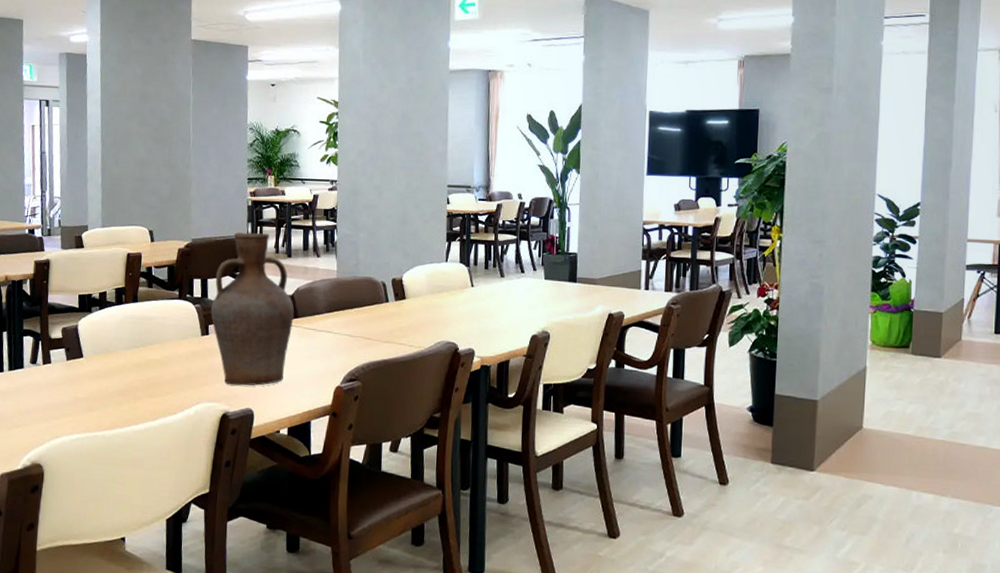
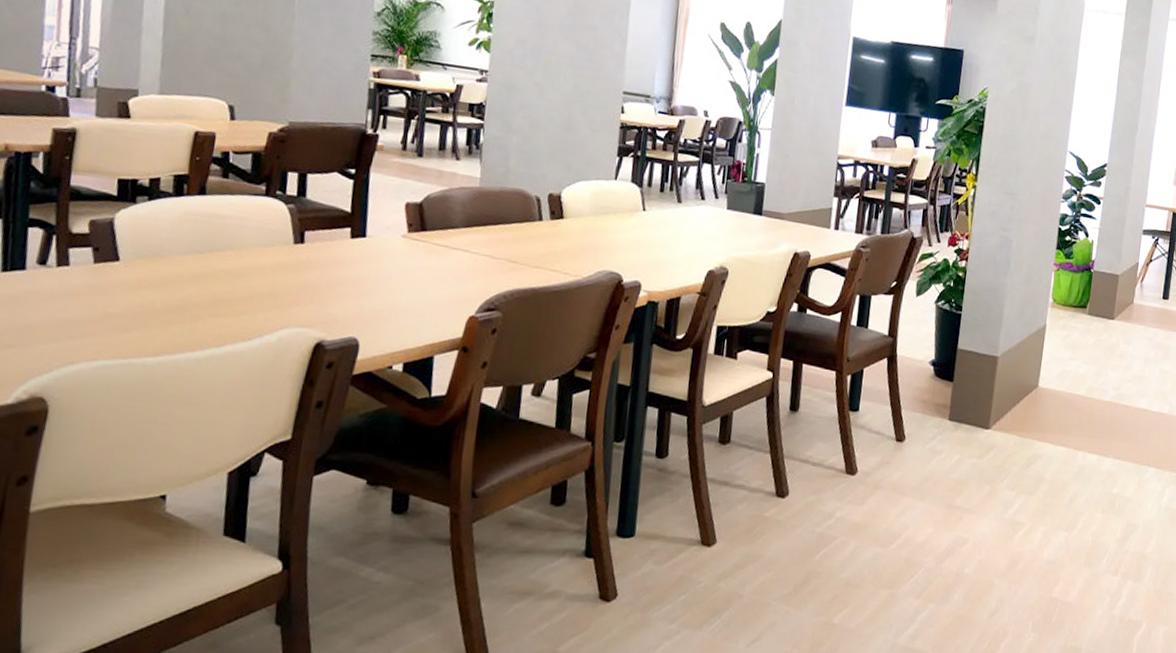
vase: present [211,232,294,386] -> none [308,120,422,310]

